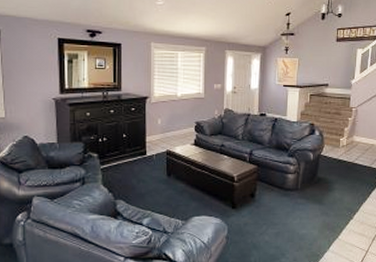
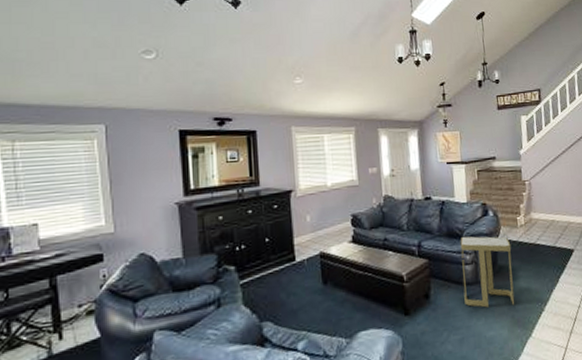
side table: none [284,150,331,211] -> present [460,236,515,308]

